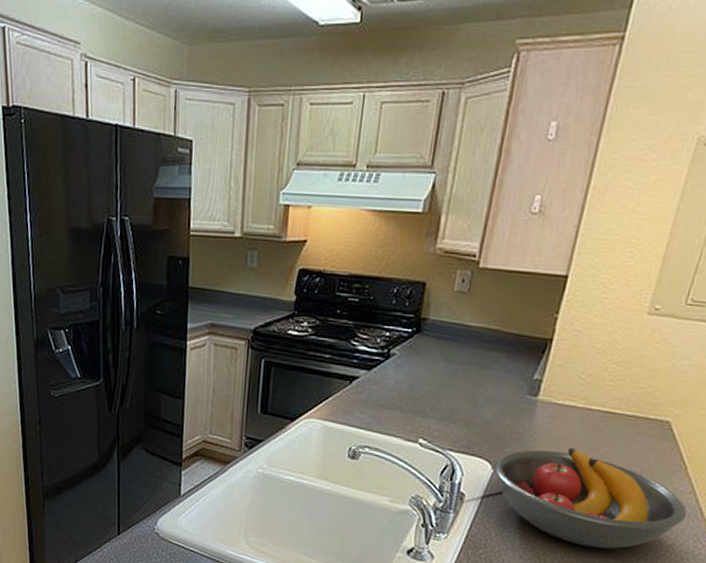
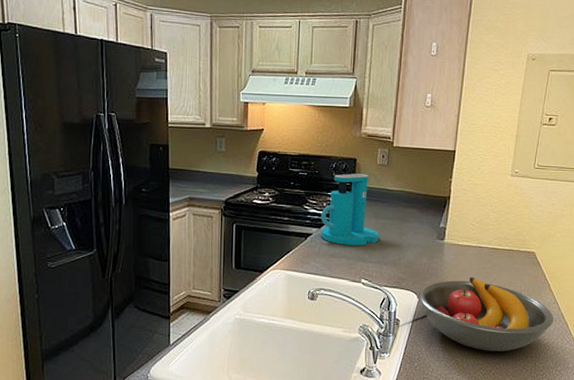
coffee maker: none [369,302,448,397] -> present [320,173,379,246]

